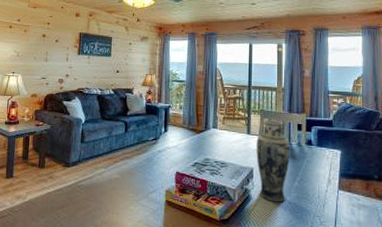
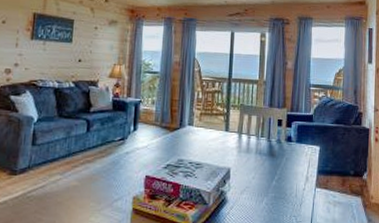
vase: present [256,119,290,203] -> none [234,114,270,204]

